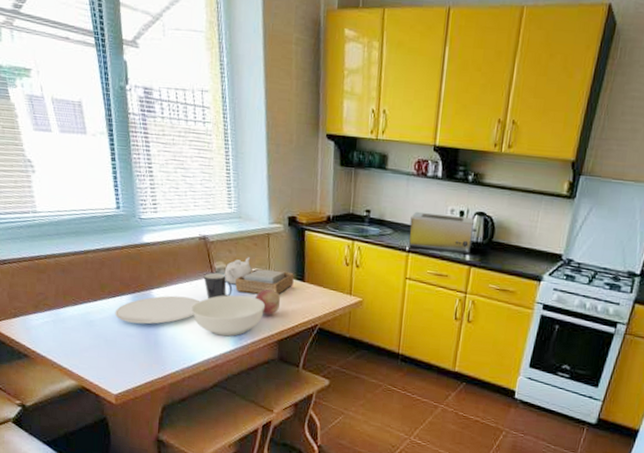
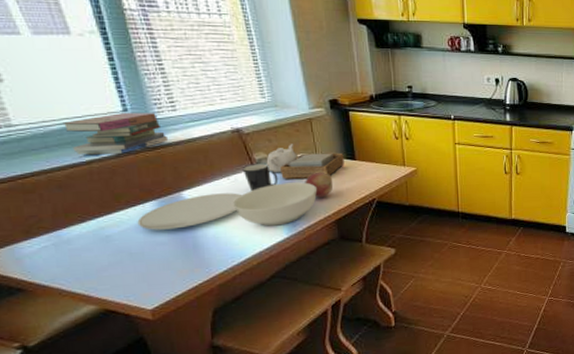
books: none [71,210,148,248] -> present [62,113,169,155]
toaster: present [408,211,477,255] -> none [451,83,512,116]

